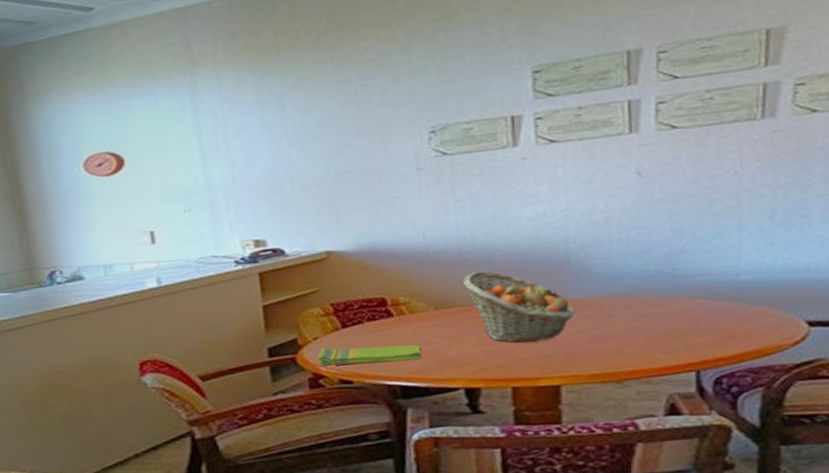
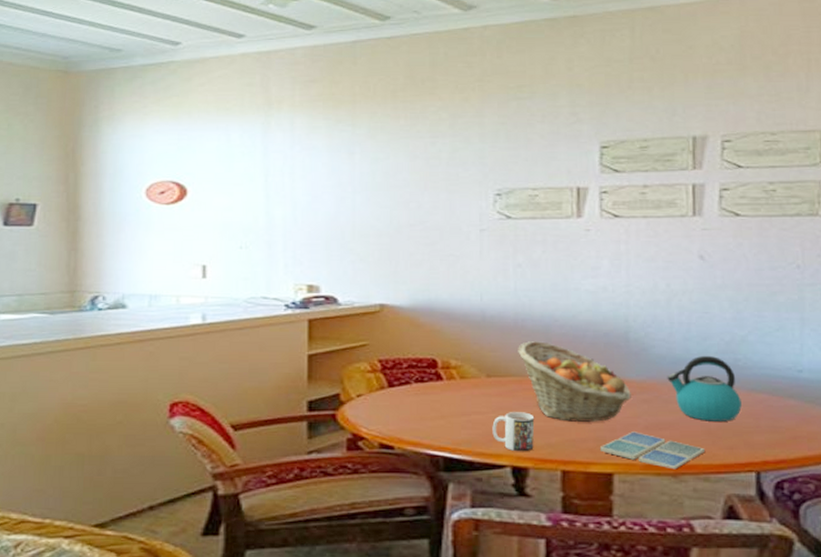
dish towel: present [318,344,422,366] -> none [360,407,469,429]
mug: none [444,338,485,375] -> present [492,412,535,452]
drink coaster: none [546,345,648,377] -> present [599,431,706,470]
kettle: none [608,268,681,330] -> present [667,355,742,421]

